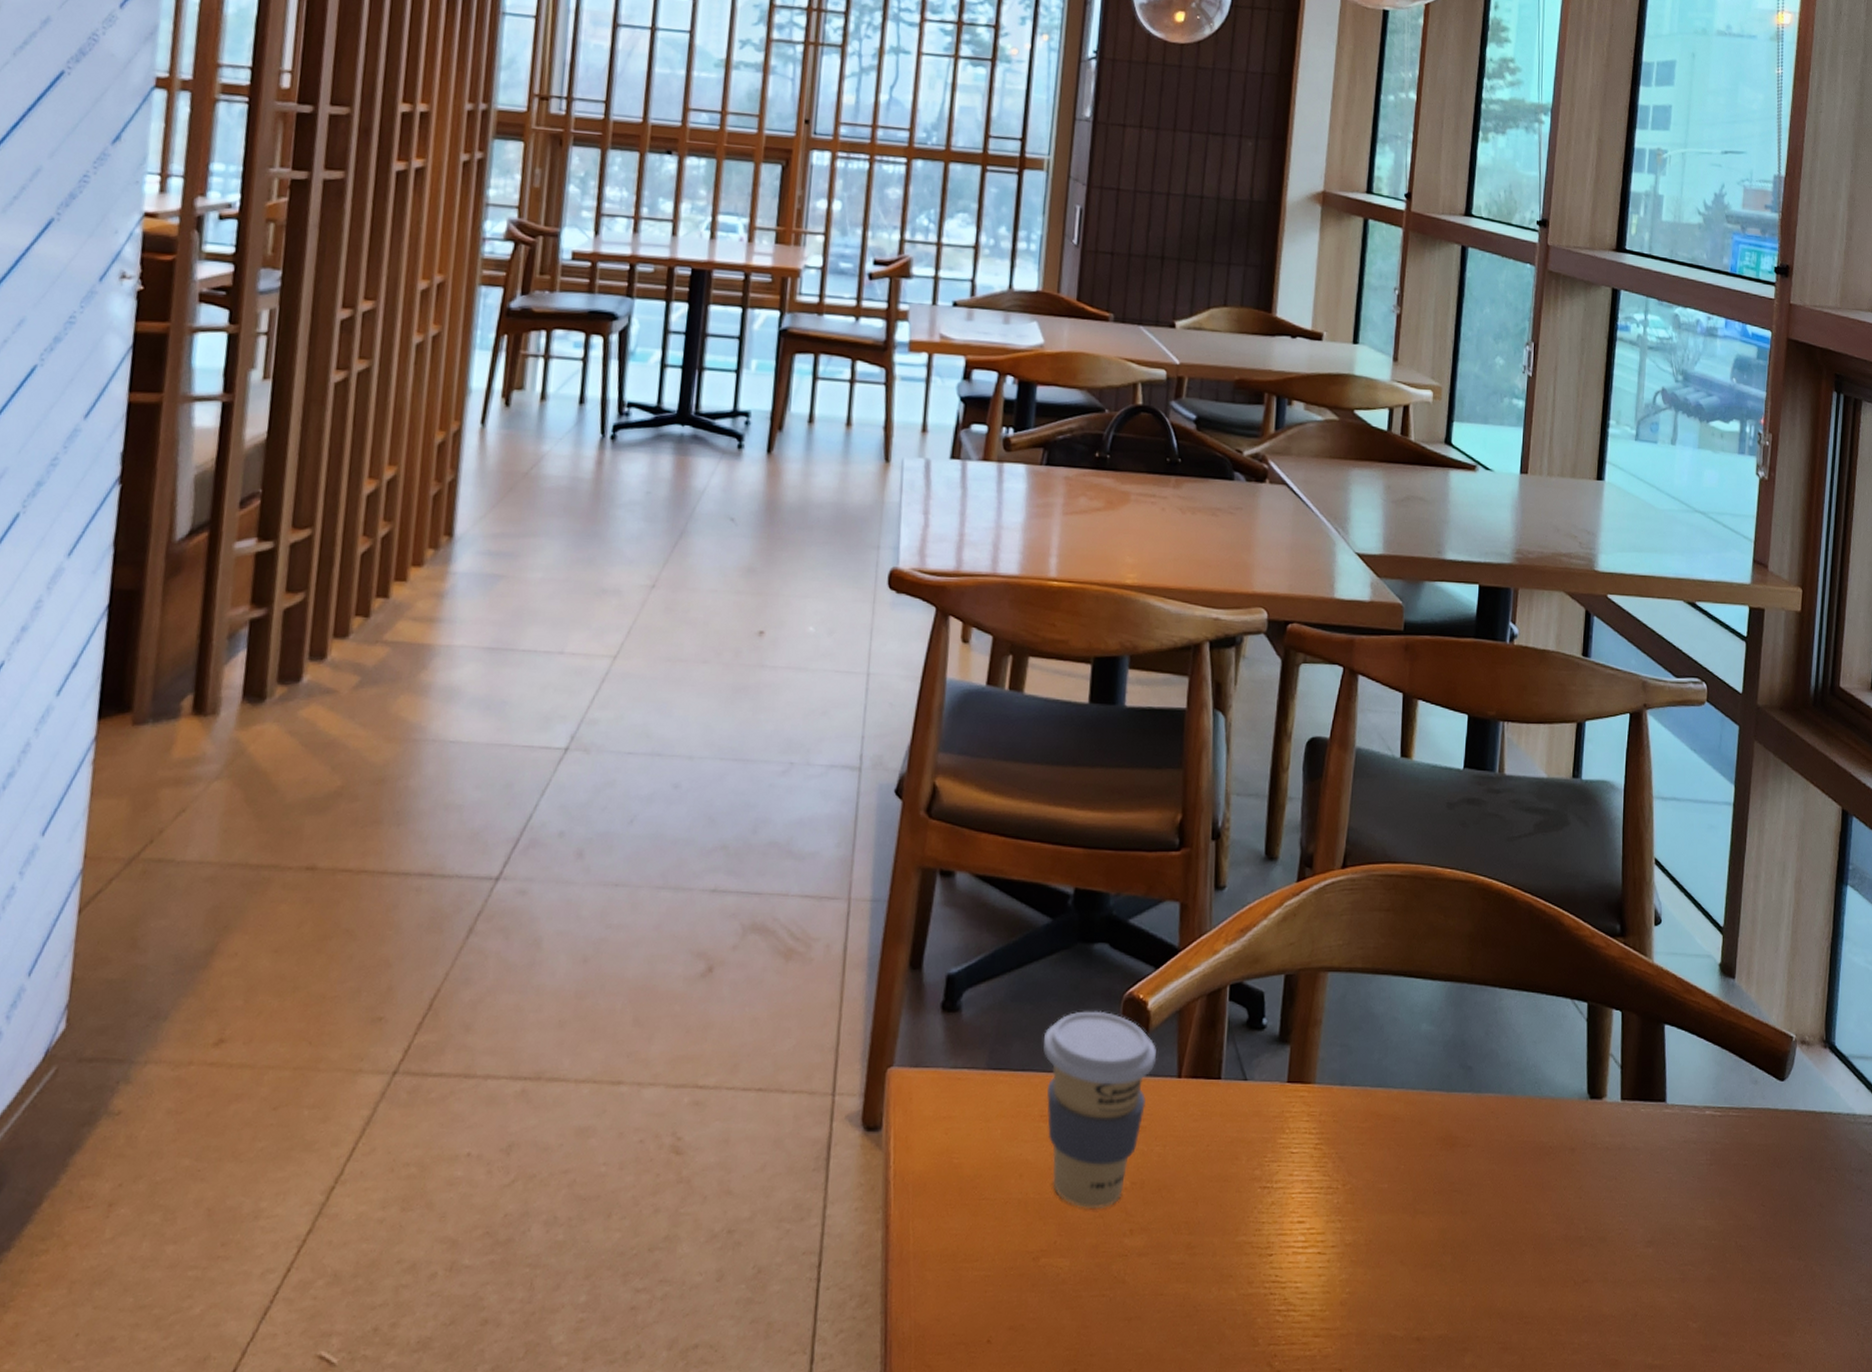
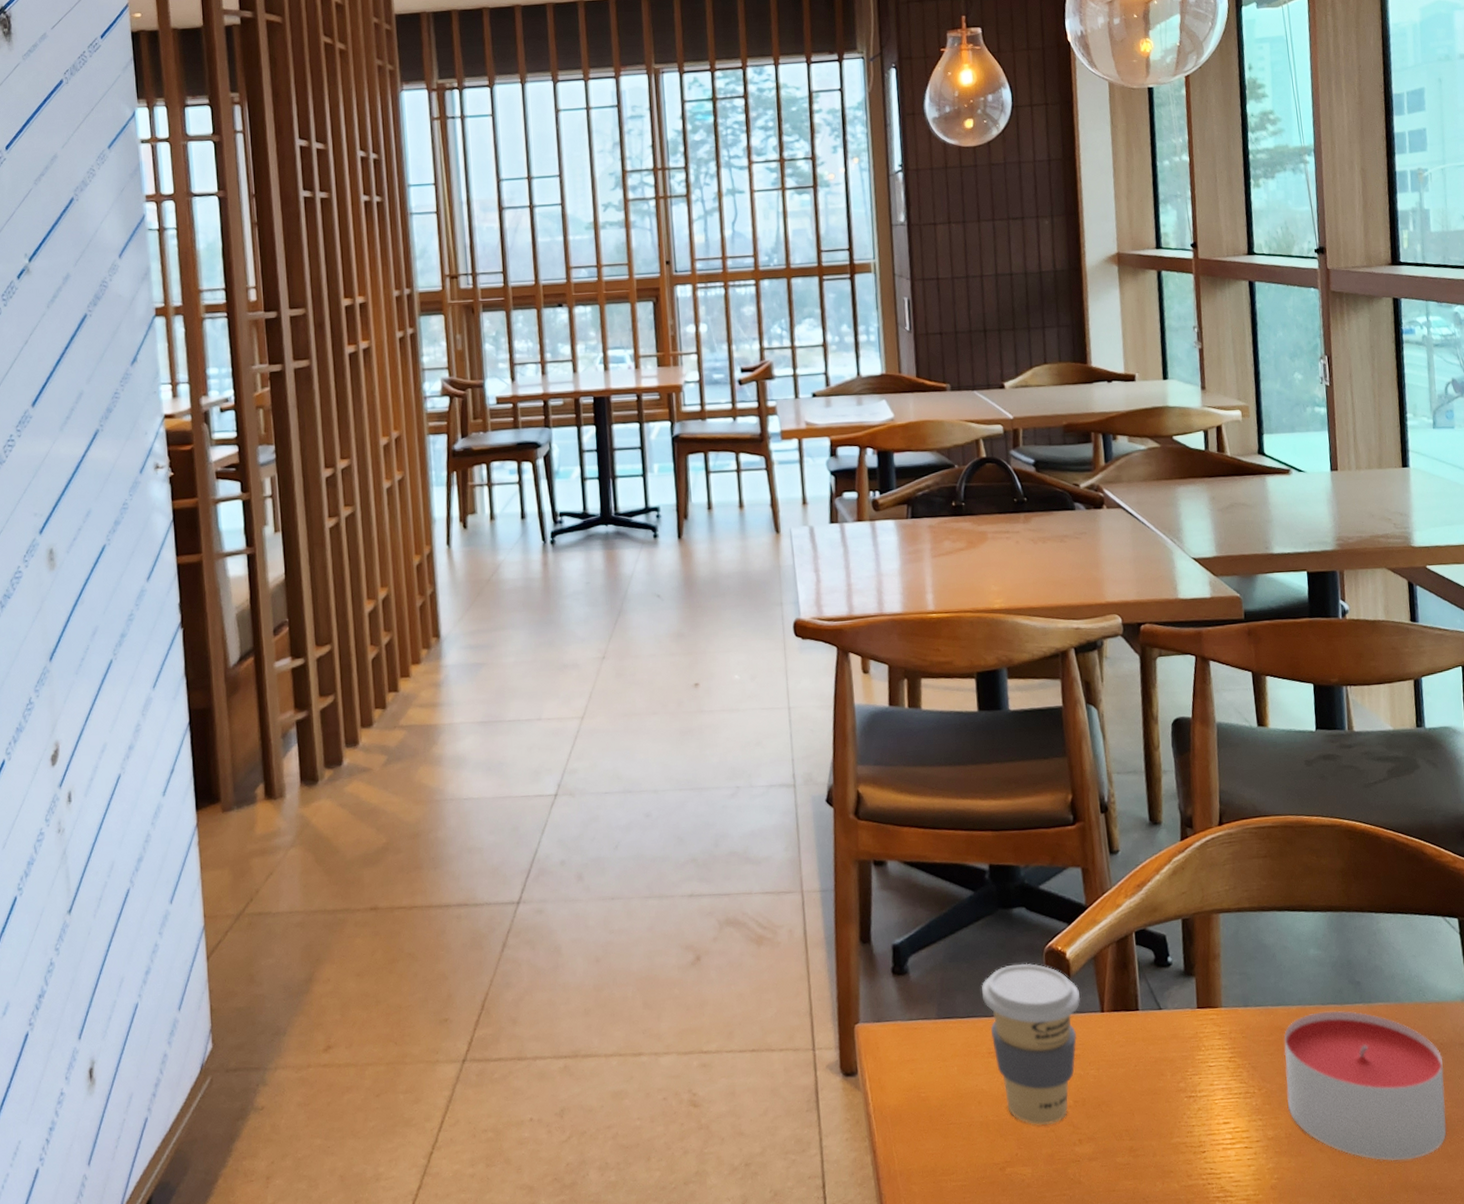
candle: none [1373,1098,1550,1282] -> present [1284,1011,1447,1162]

